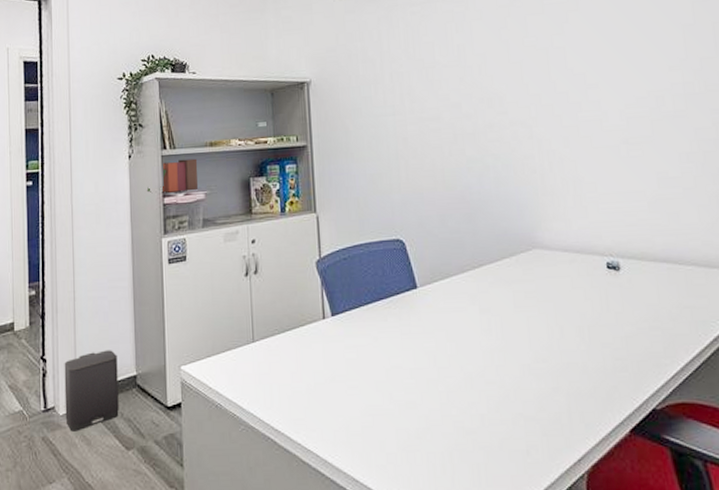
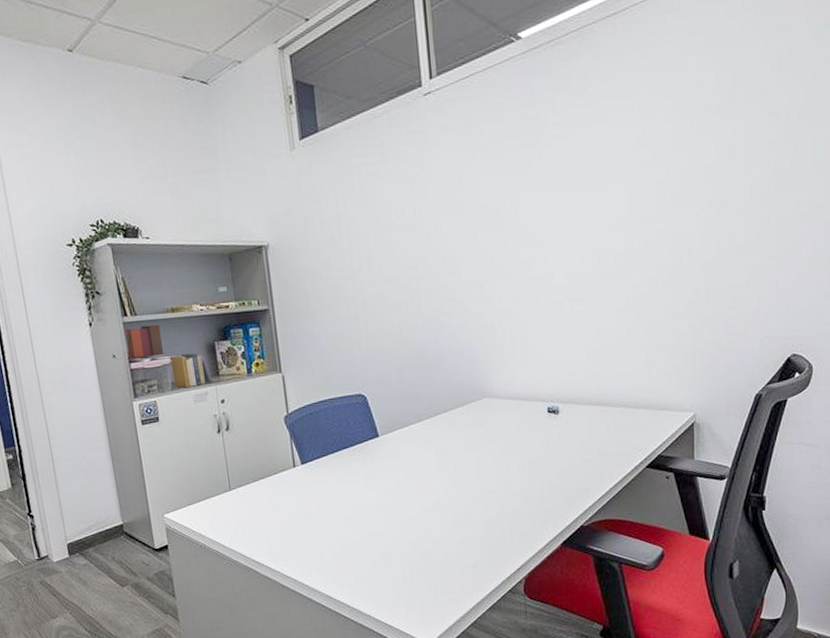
pedal bin: present [64,350,119,432] -> none [51,504,111,575]
books: none [204,189,245,226] -> present [170,353,213,388]

